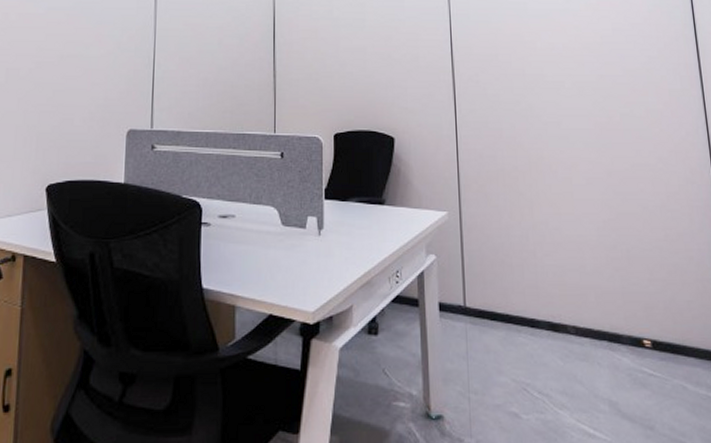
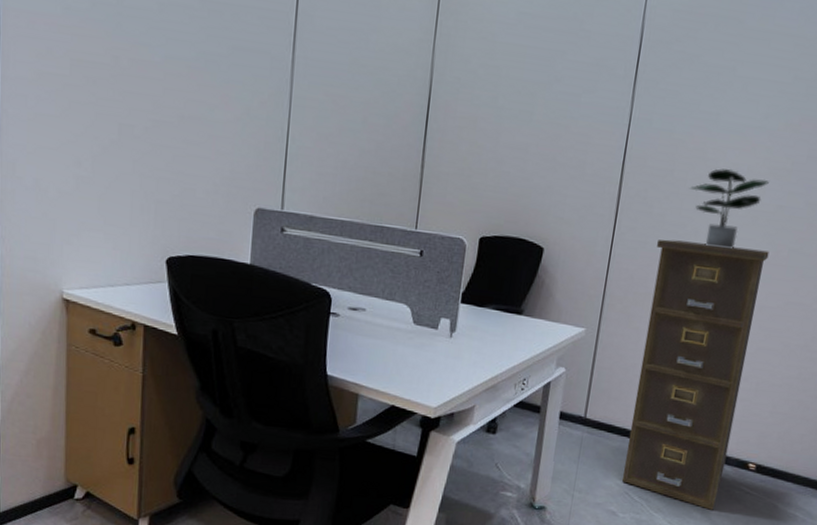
filing cabinet: none [498,117,621,400] -> present [622,239,770,510]
potted plant: none [516,47,585,120] -> present [690,168,769,250]

